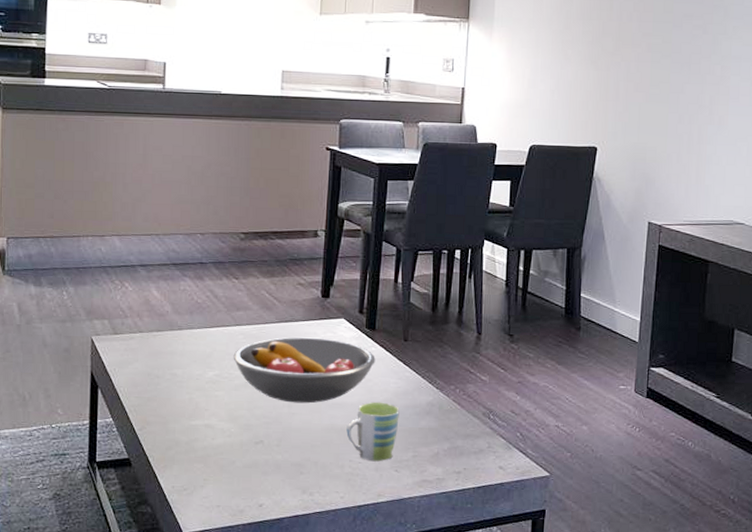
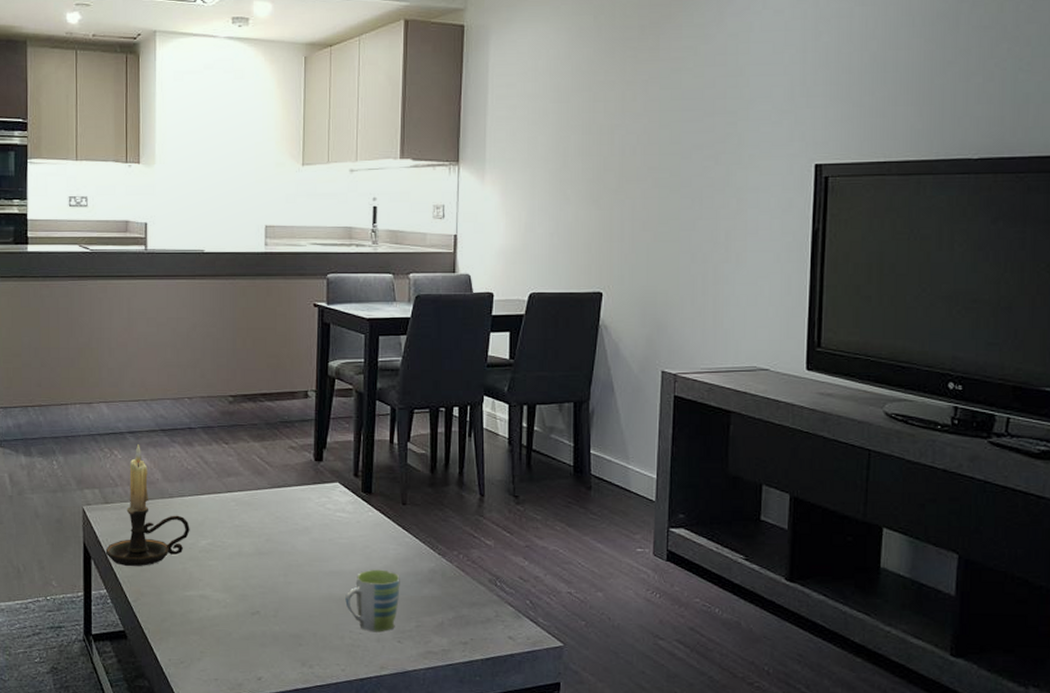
candle holder: none [112,277,198,396] -> present [105,444,190,566]
fruit bowl: present [233,337,376,404] -> none [226,502,373,572]

